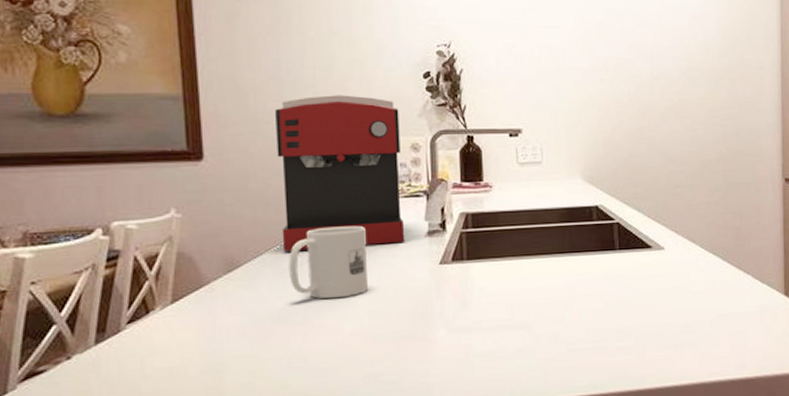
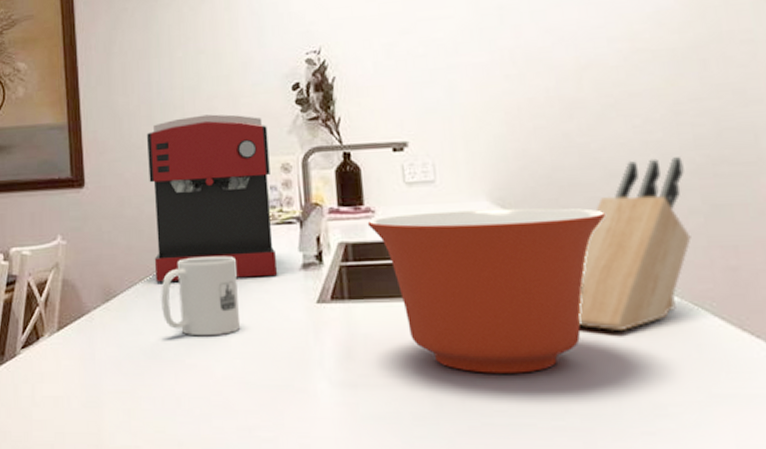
mixing bowl: none [485,184,663,312] -> present [367,208,607,373]
knife block: none [639,149,715,275] -> present [578,157,691,332]

